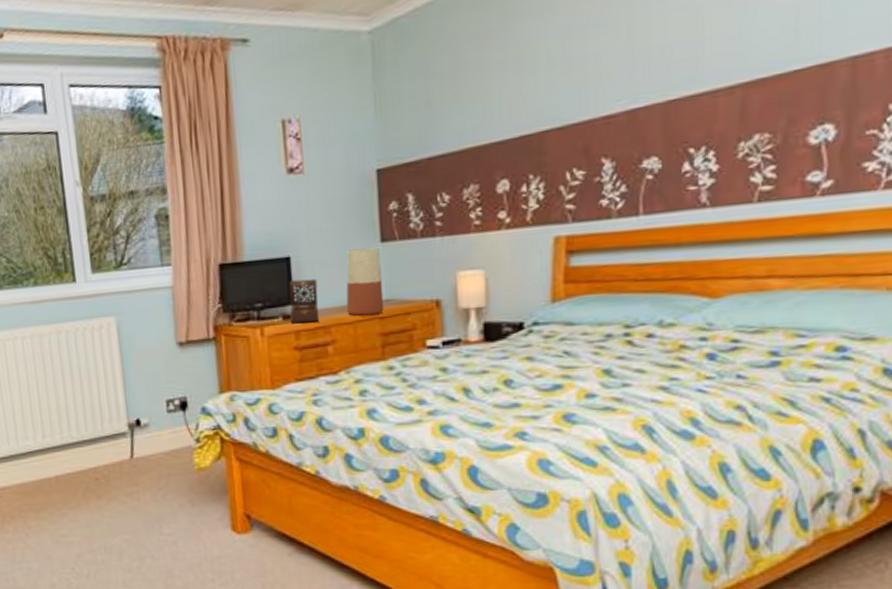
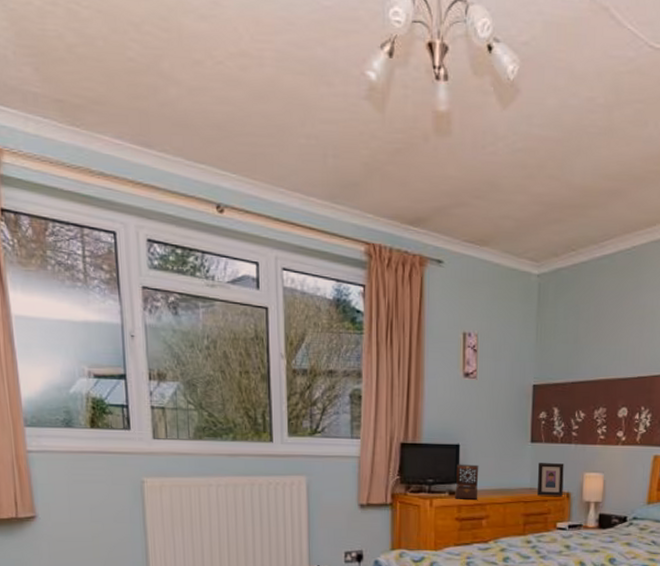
vase: present [346,247,384,316] -> none [499,445,530,499]
picture frame: none [393,263,431,308] -> present [537,463,564,496]

